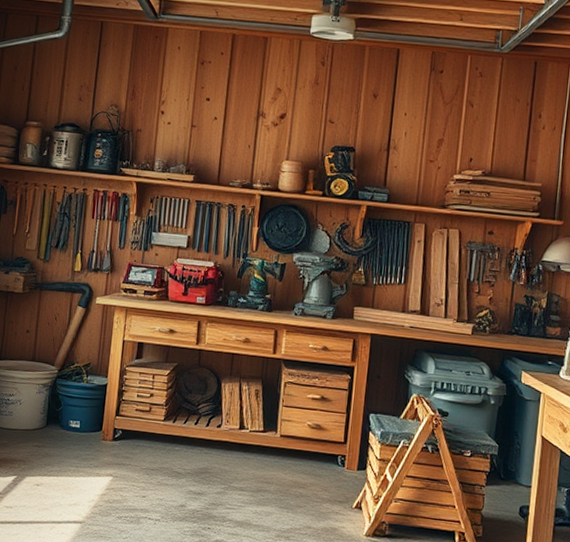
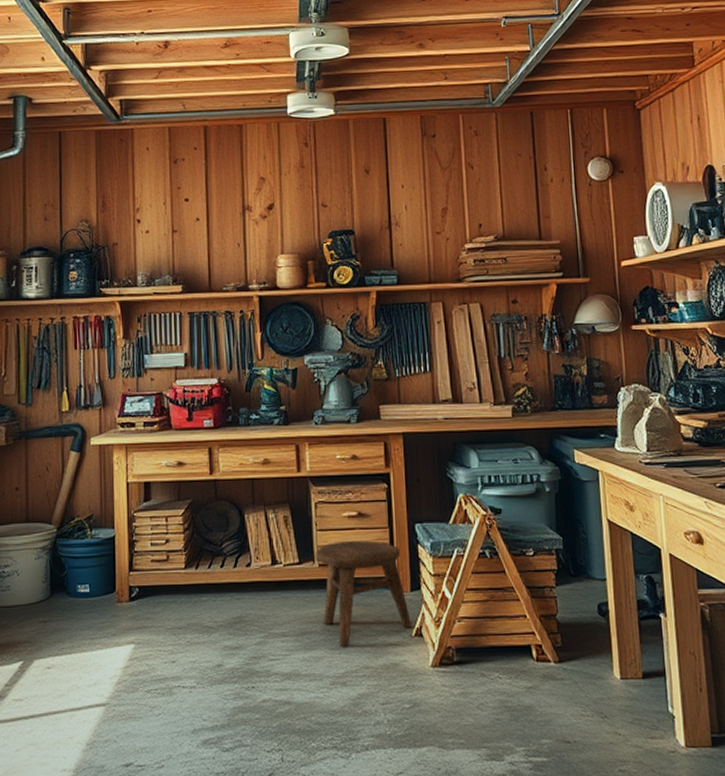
stool: none [277,418,354,508] -> present [315,540,413,647]

